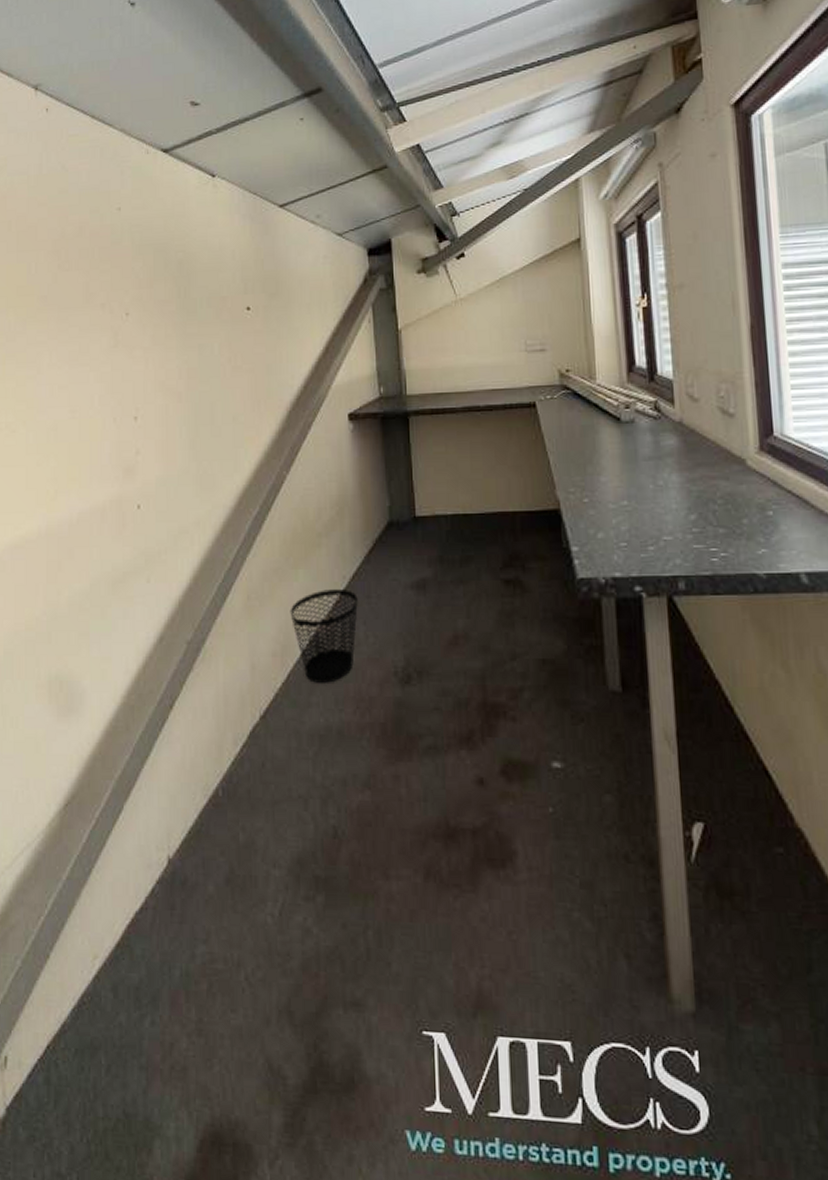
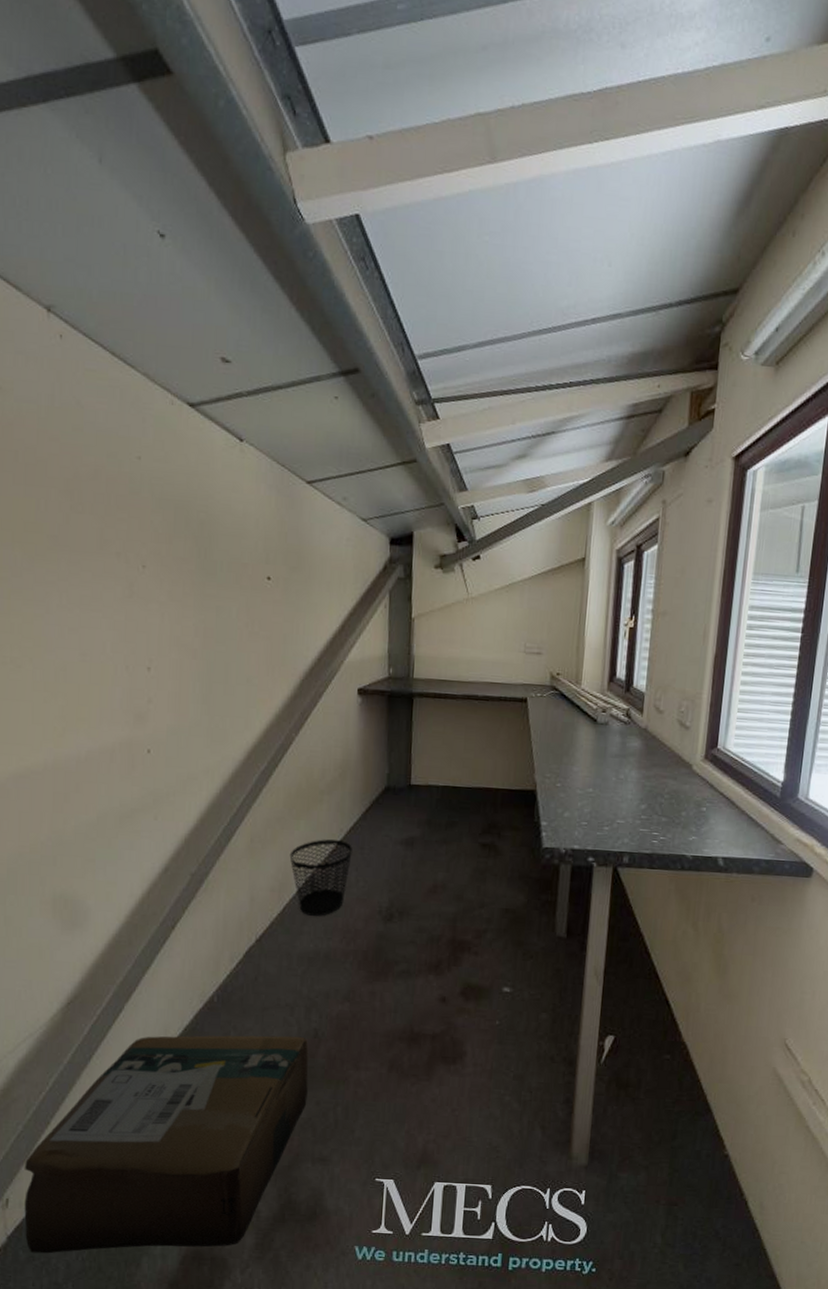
cardboard box: none [23,836,332,1133] -> present [24,1035,309,1254]

